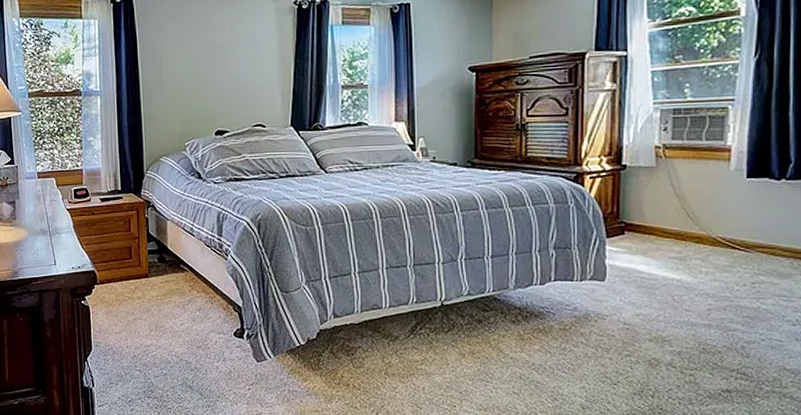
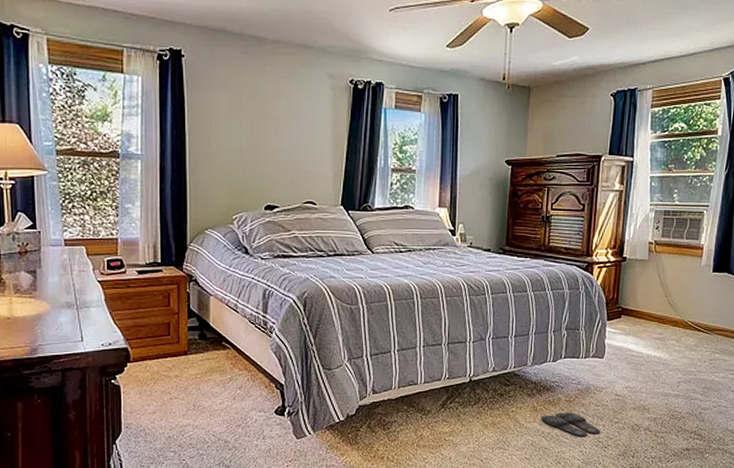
slippers: none [530,342,607,371] -> present [541,412,601,437]

